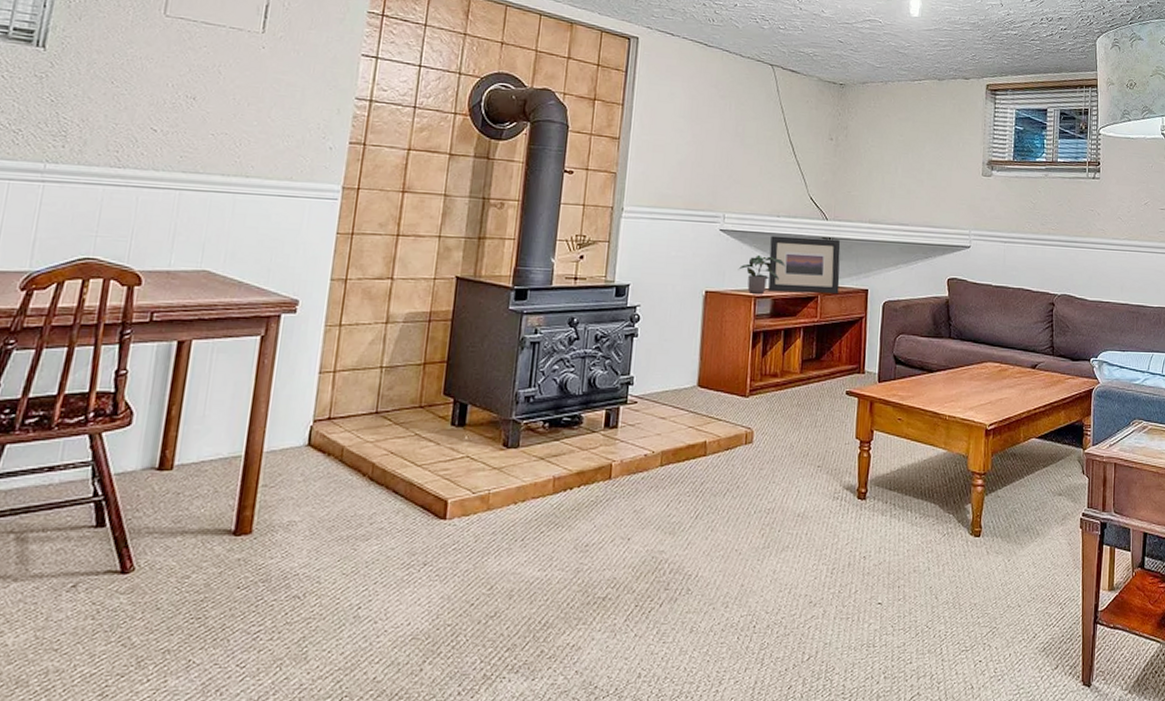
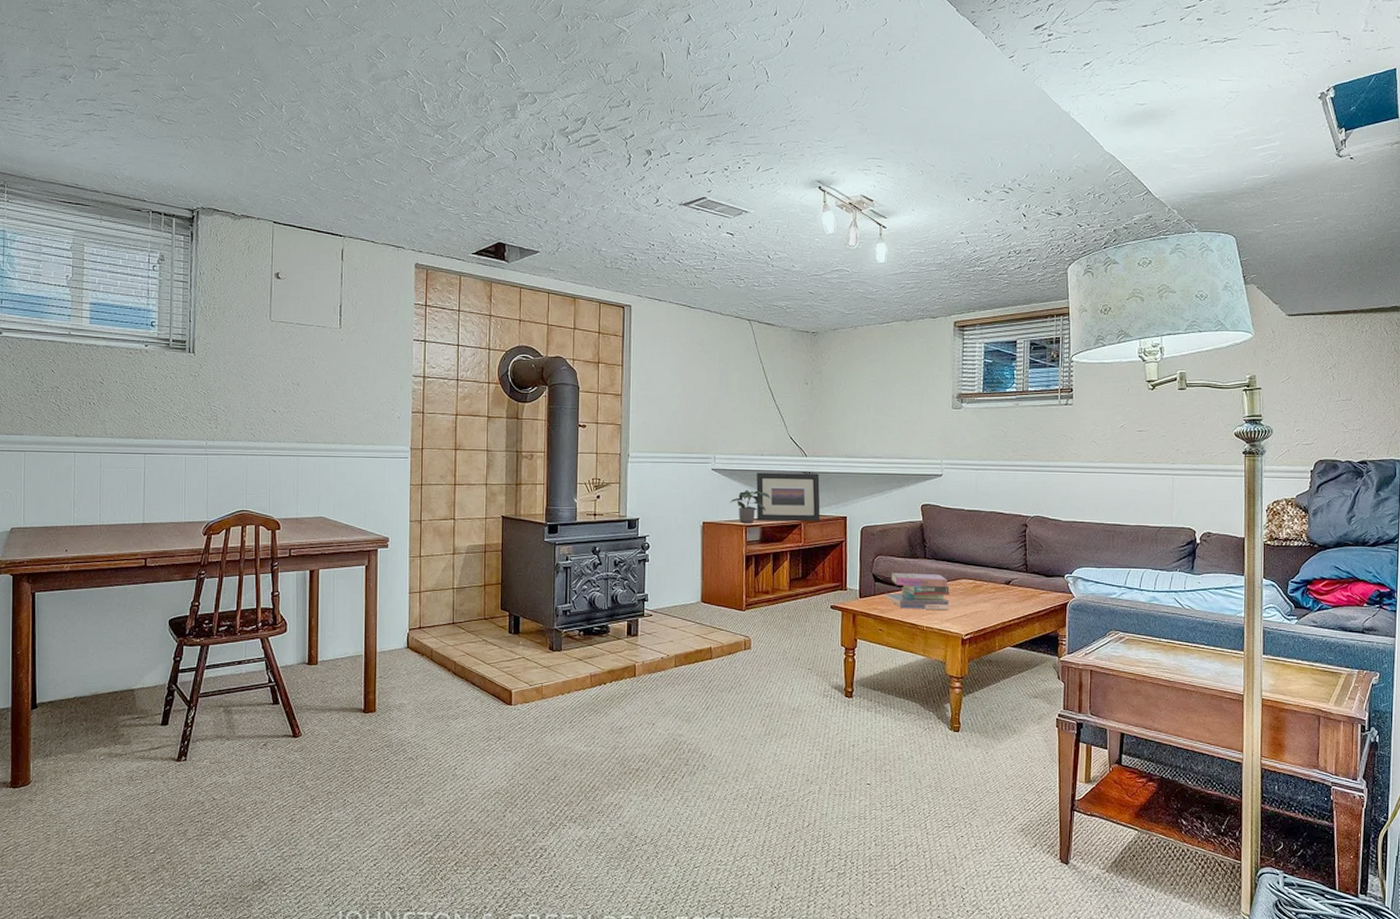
books: none [905,353,974,396] -> present [884,572,950,610]

